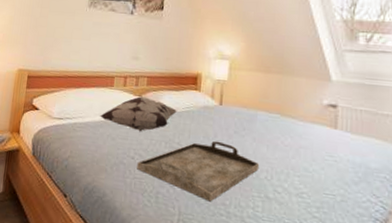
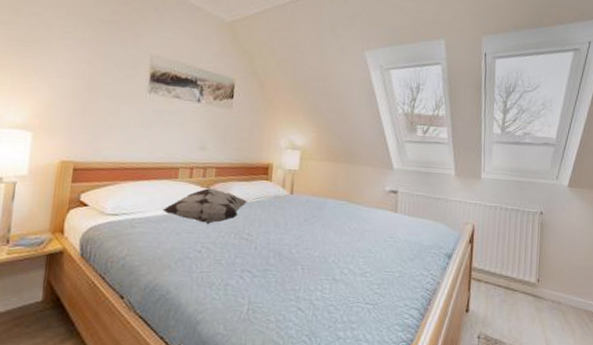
serving tray: present [137,140,260,202] -> none [204,229,328,289]

